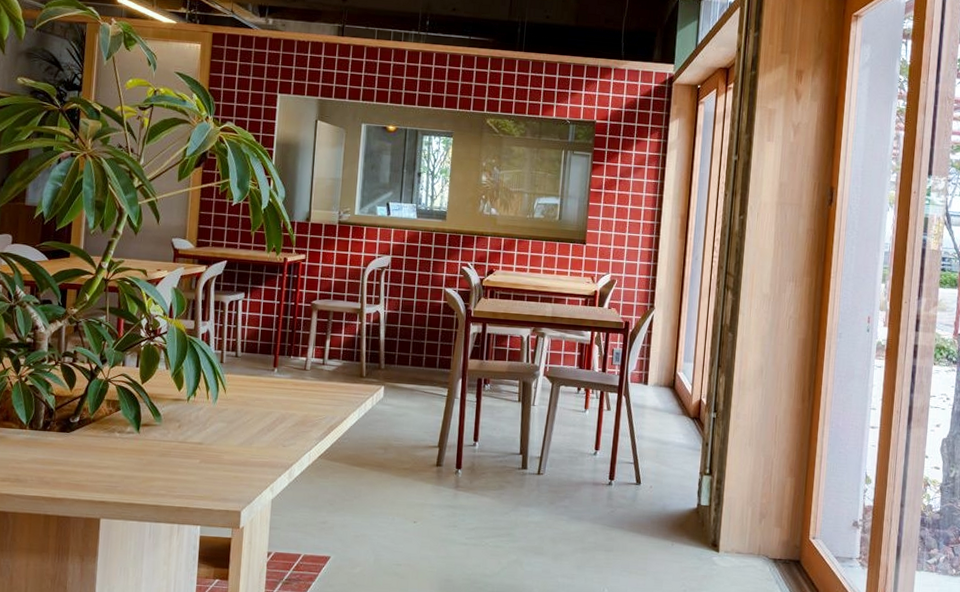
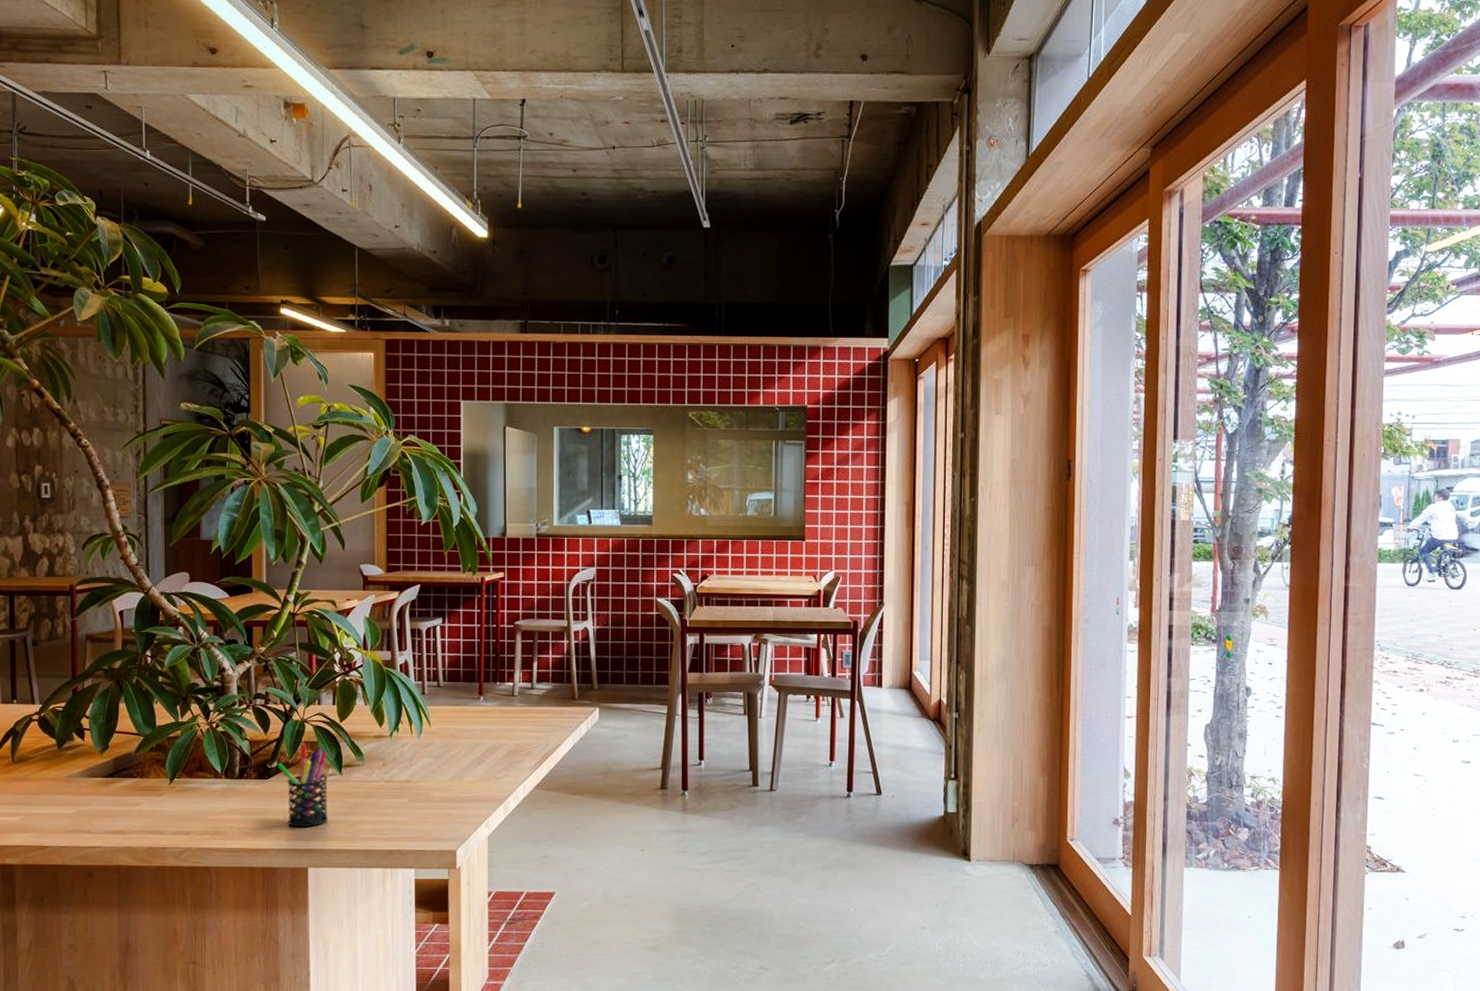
pen holder: none [78,402,127,481] -> present [276,744,329,828]

